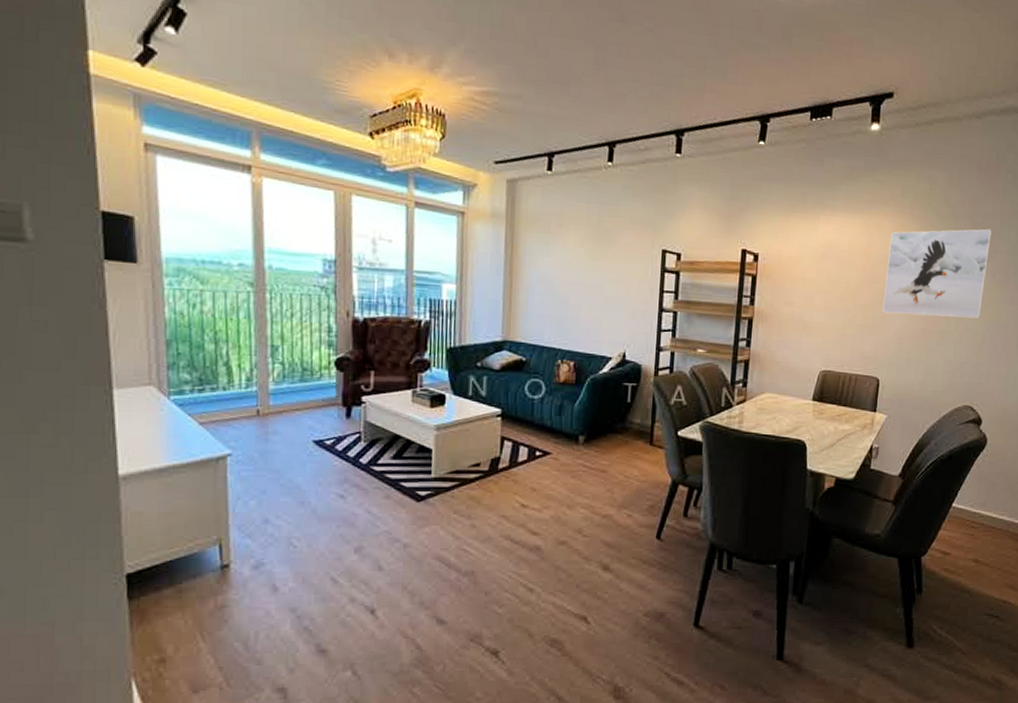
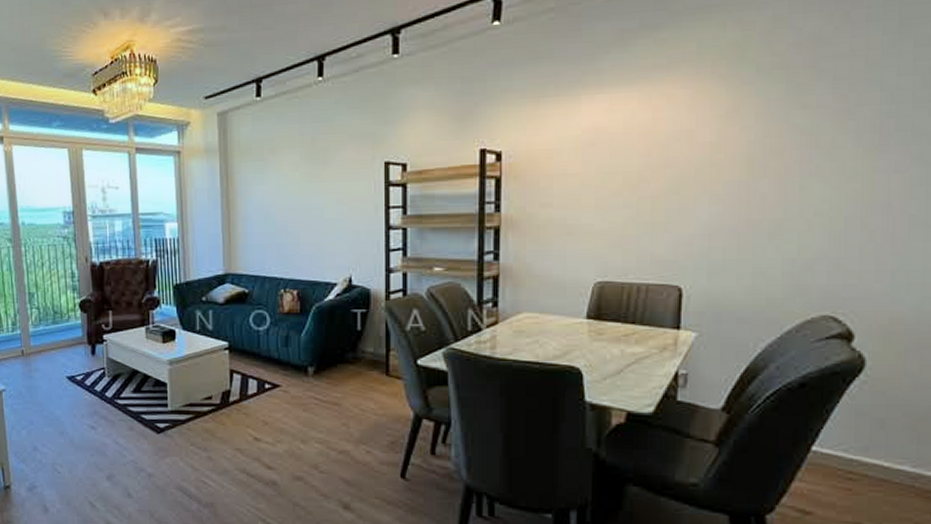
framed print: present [882,229,992,319] -> none [679,74,850,205]

